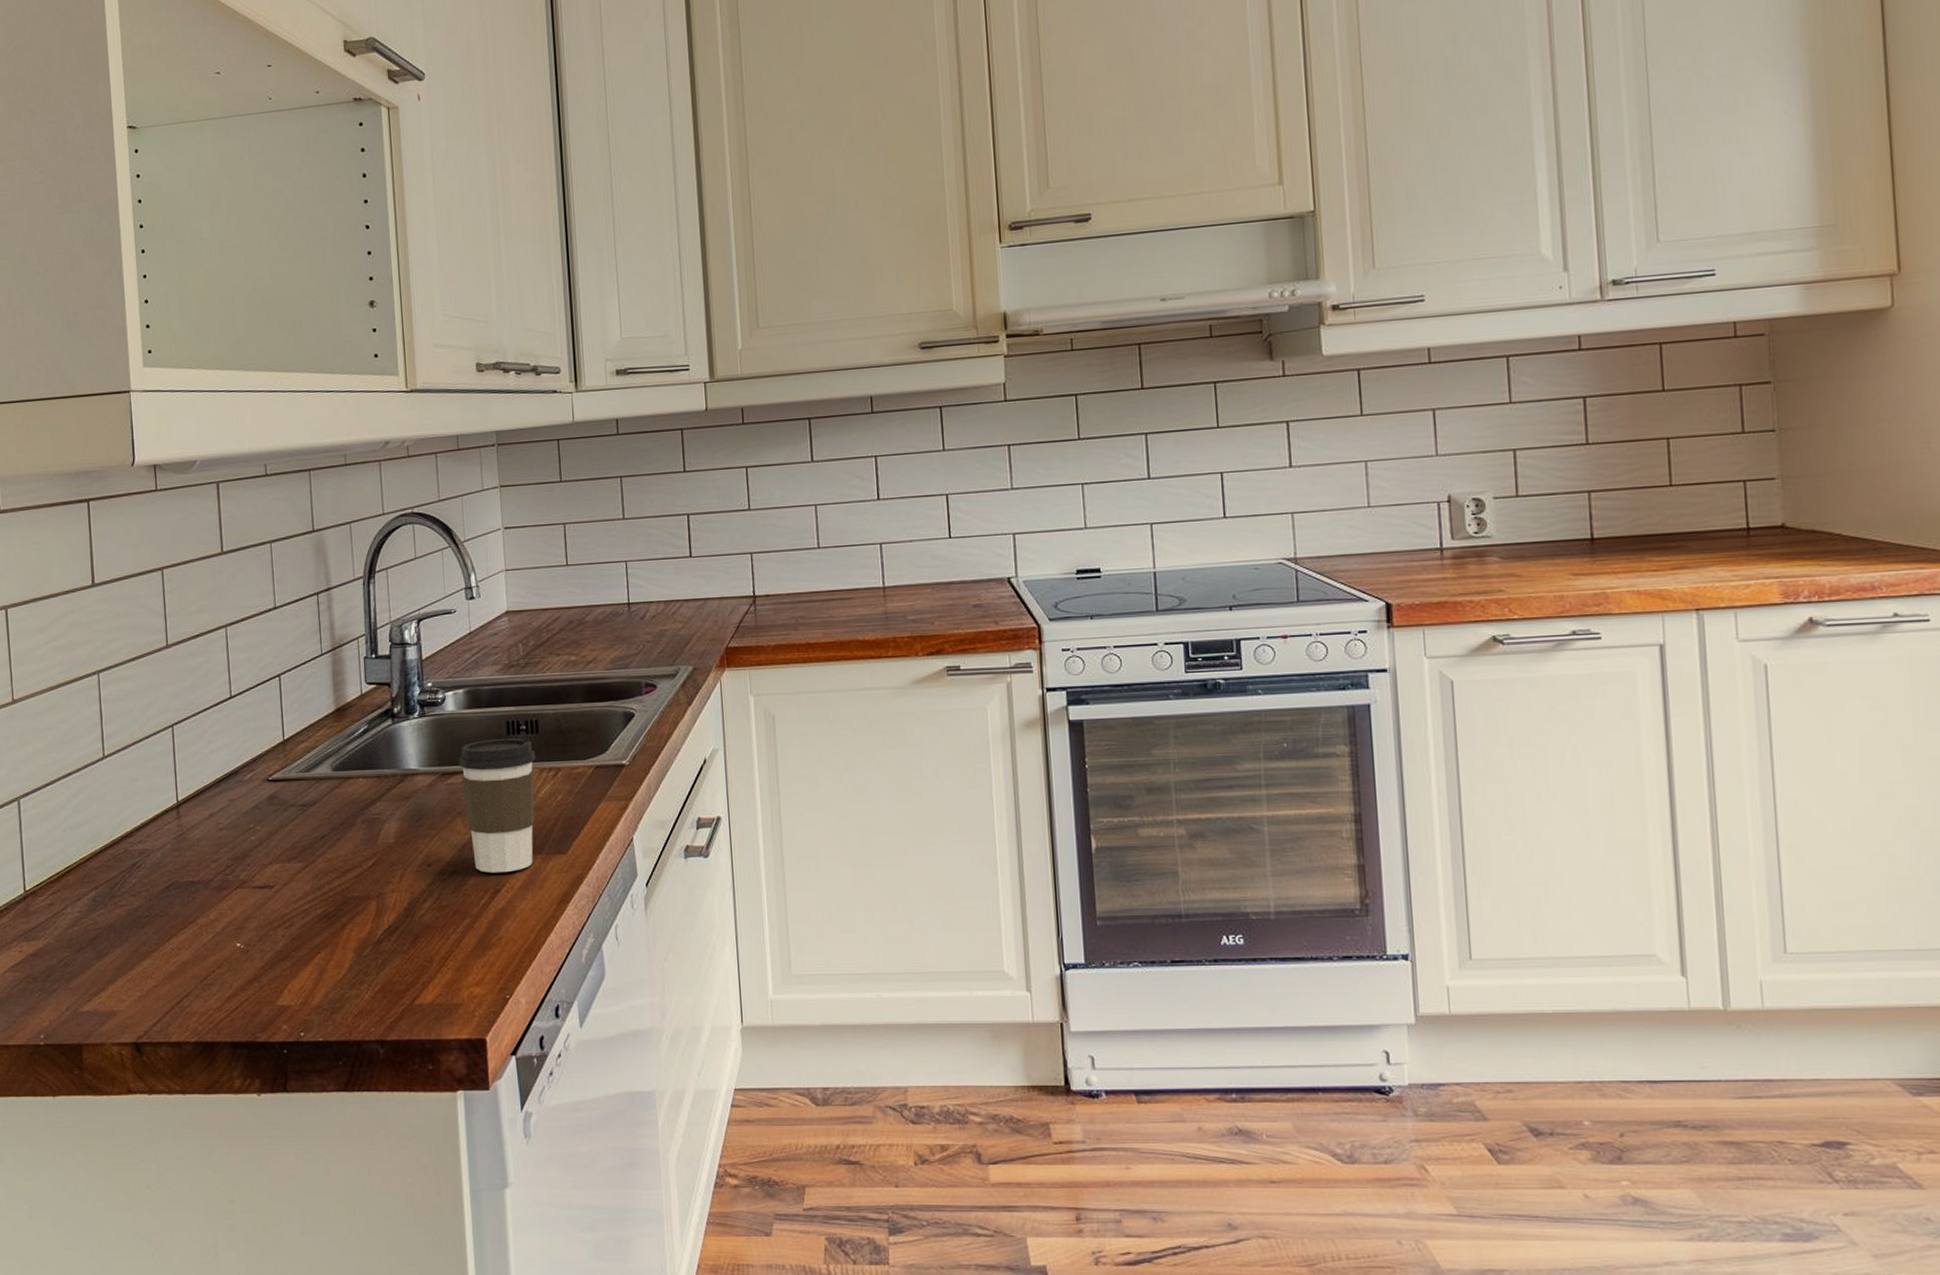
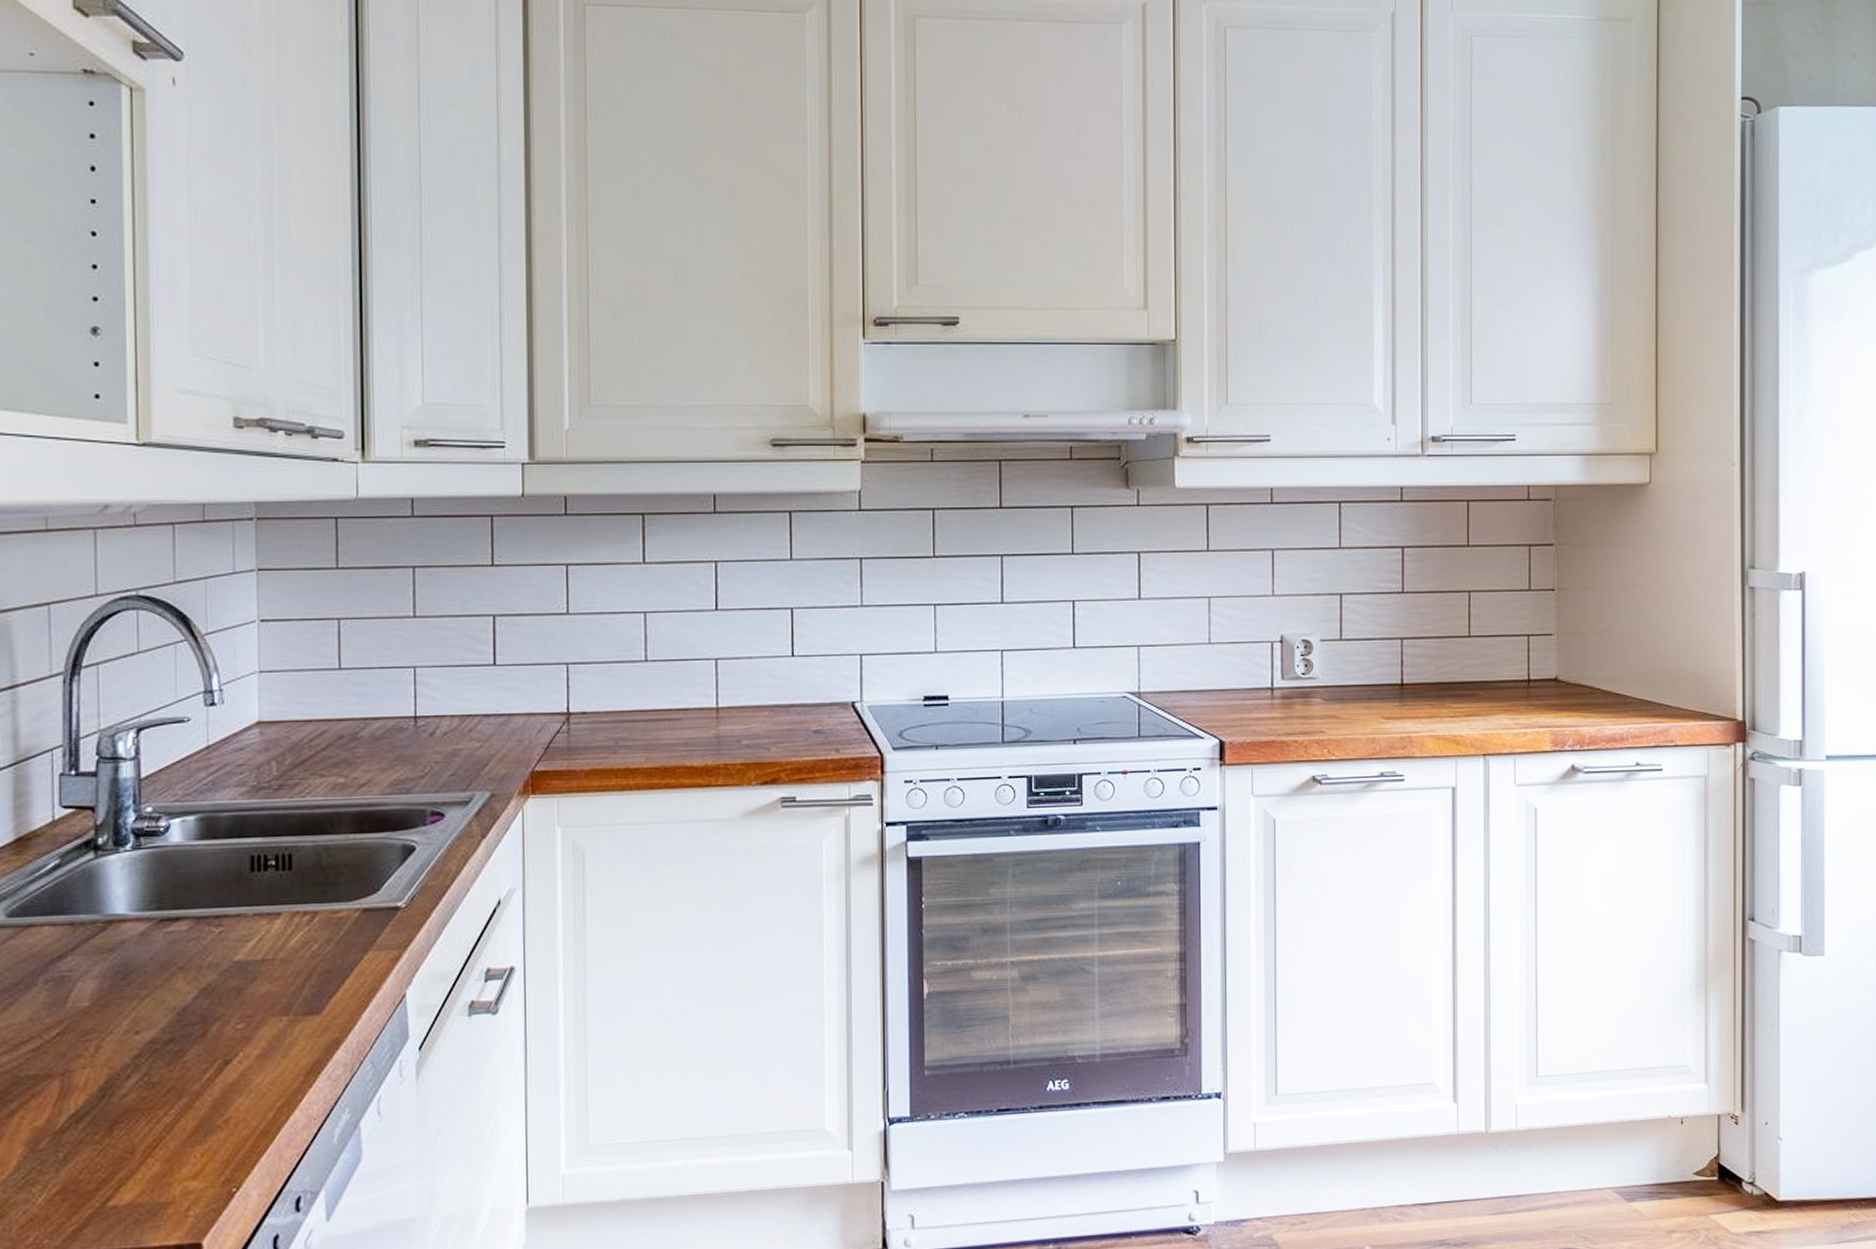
coffee cup: present [459,738,536,873] -> none [184,876,287,1041]

